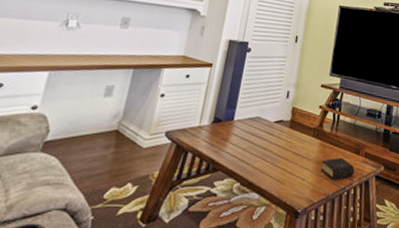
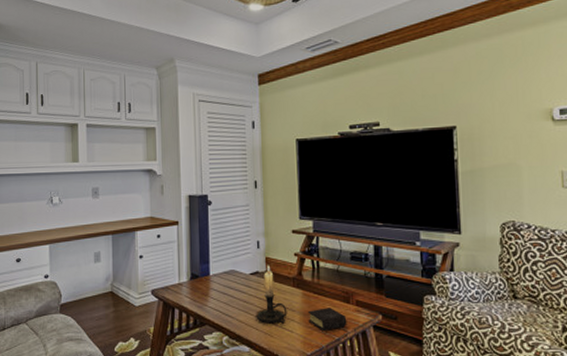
candle holder: none [272,114,303,172] -> present [256,264,287,324]

